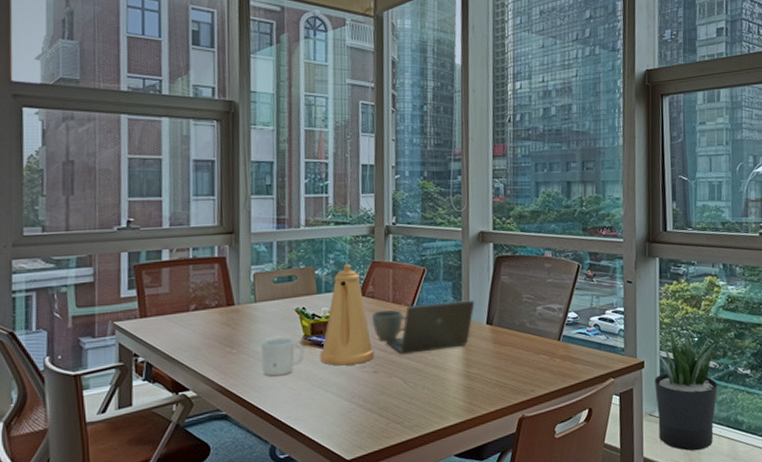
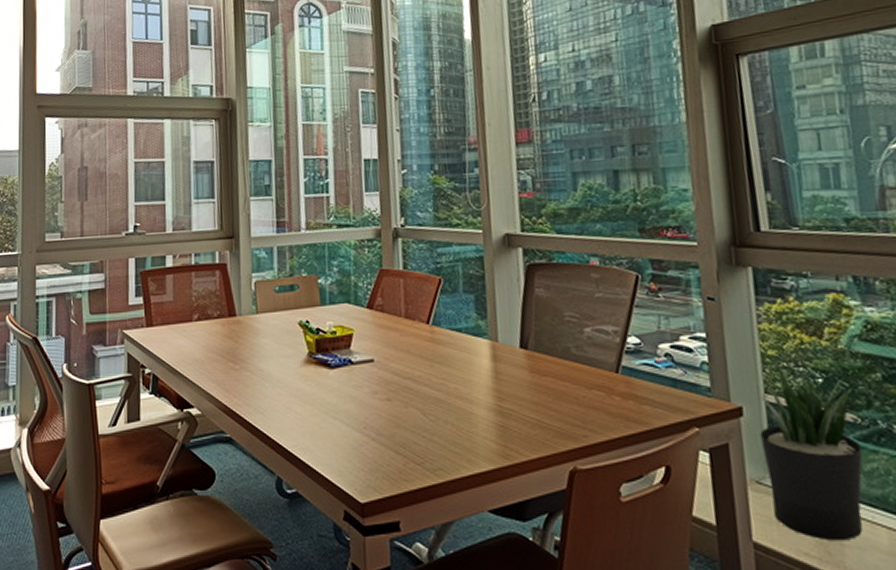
mug: present [260,337,305,377] -> none [264,354,311,398]
coffee pot: present [320,263,375,366] -> none [326,271,387,390]
cup: present [371,309,406,341] -> none [381,325,421,363]
laptop: present [385,300,475,355] -> none [398,317,504,380]

